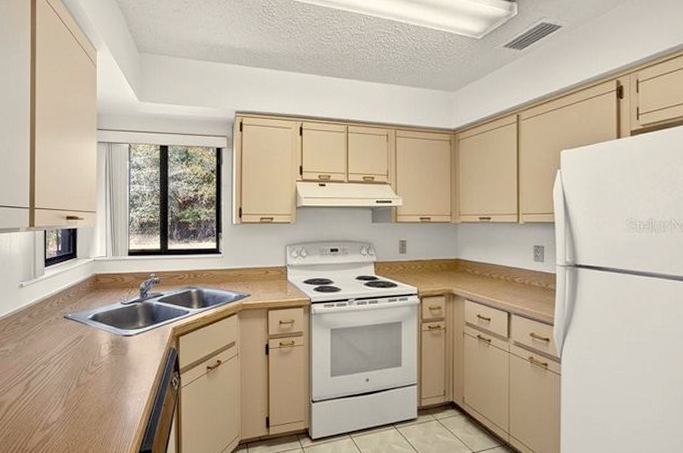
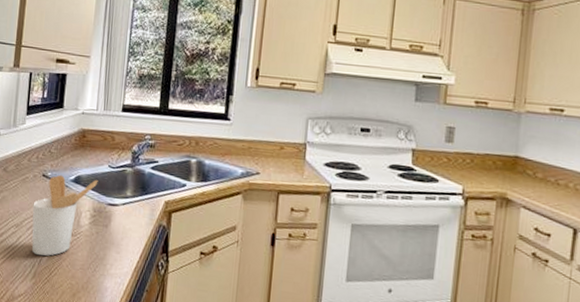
utensil holder: none [58,315,113,387] -> present [31,174,98,256]

